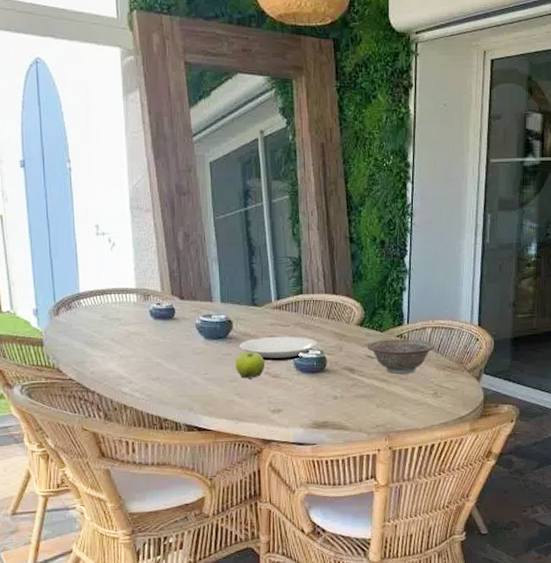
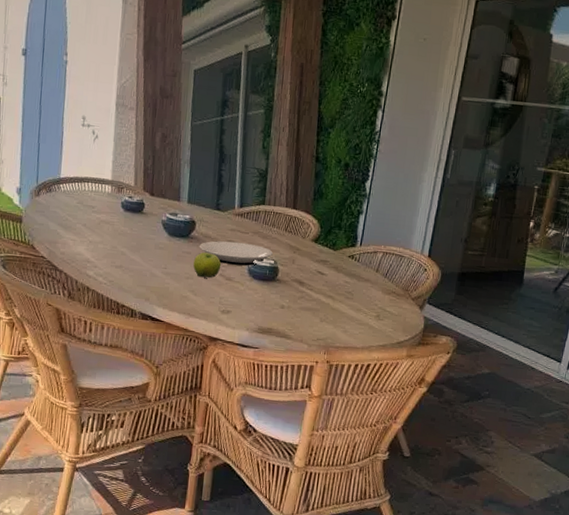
decorative bowl: present [367,339,435,374] -> none [319,258,384,294]

